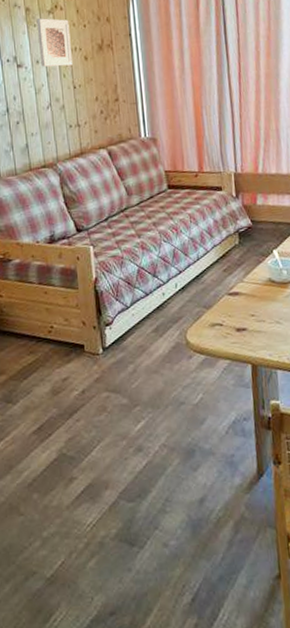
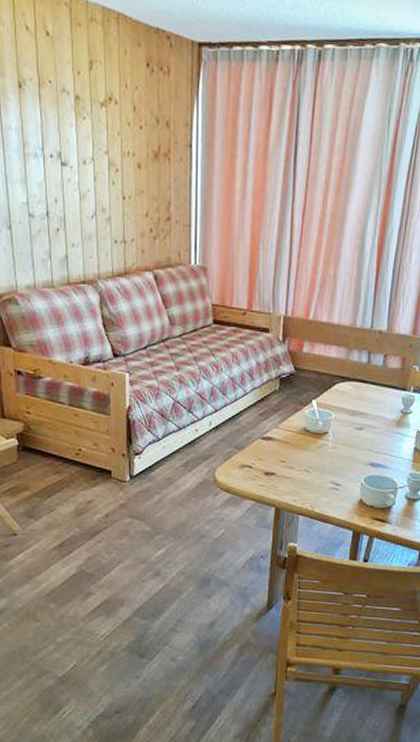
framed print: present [36,18,73,67] -> none [86,110,124,172]

